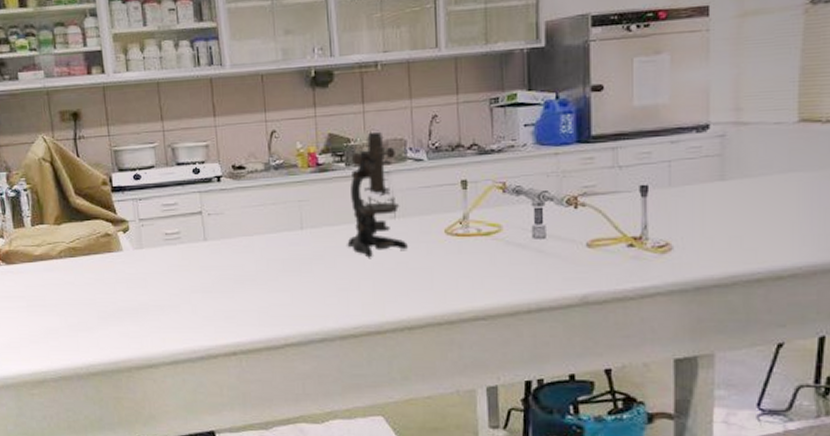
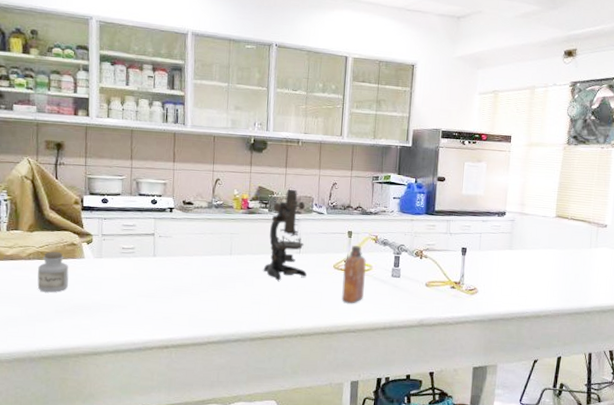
jar: none [71,245,108,295] -> present [37,251,69,292]
flask: none [459,199,493,280] -> present [342,246,366,303]

